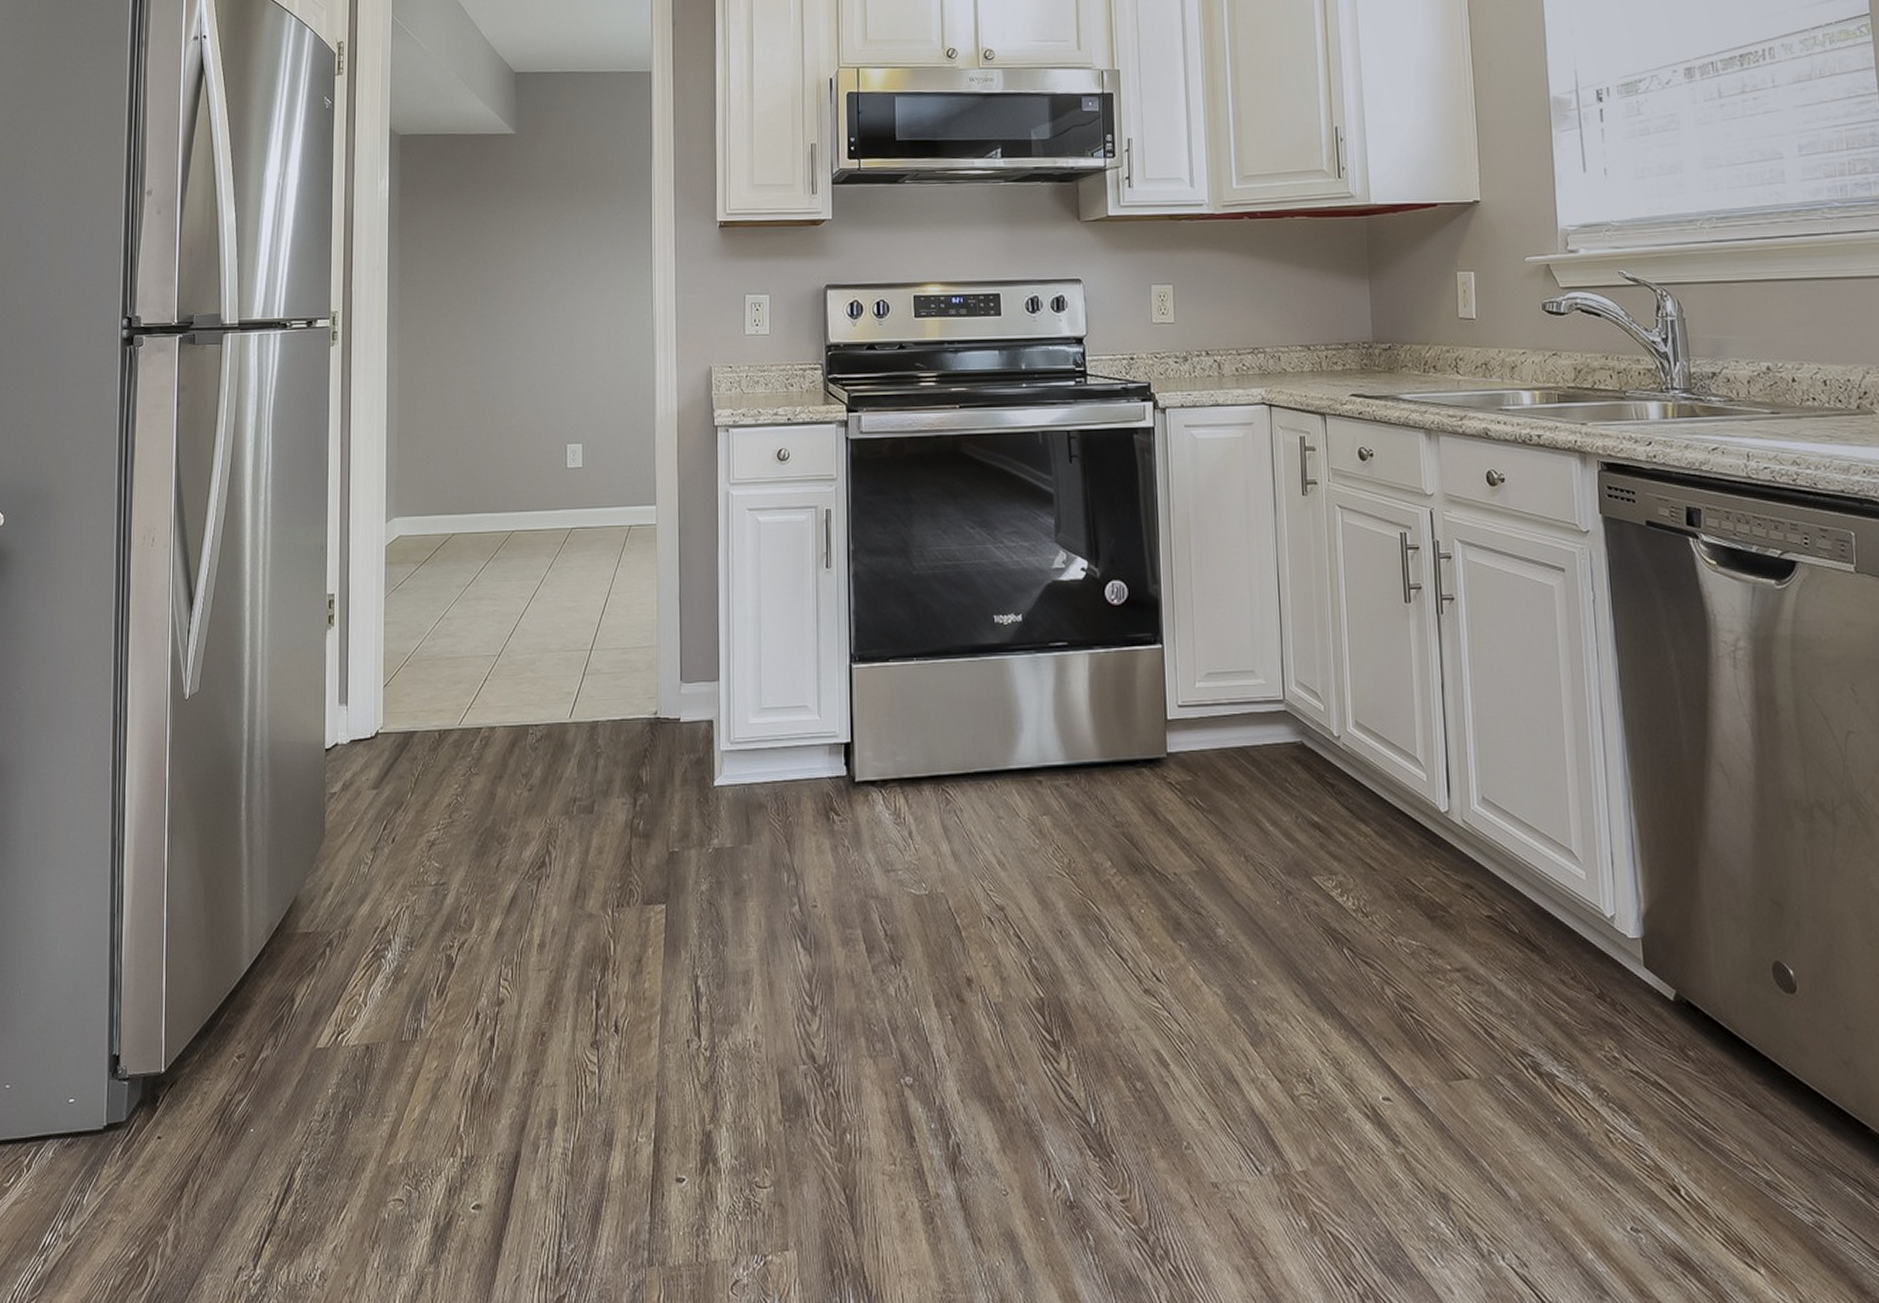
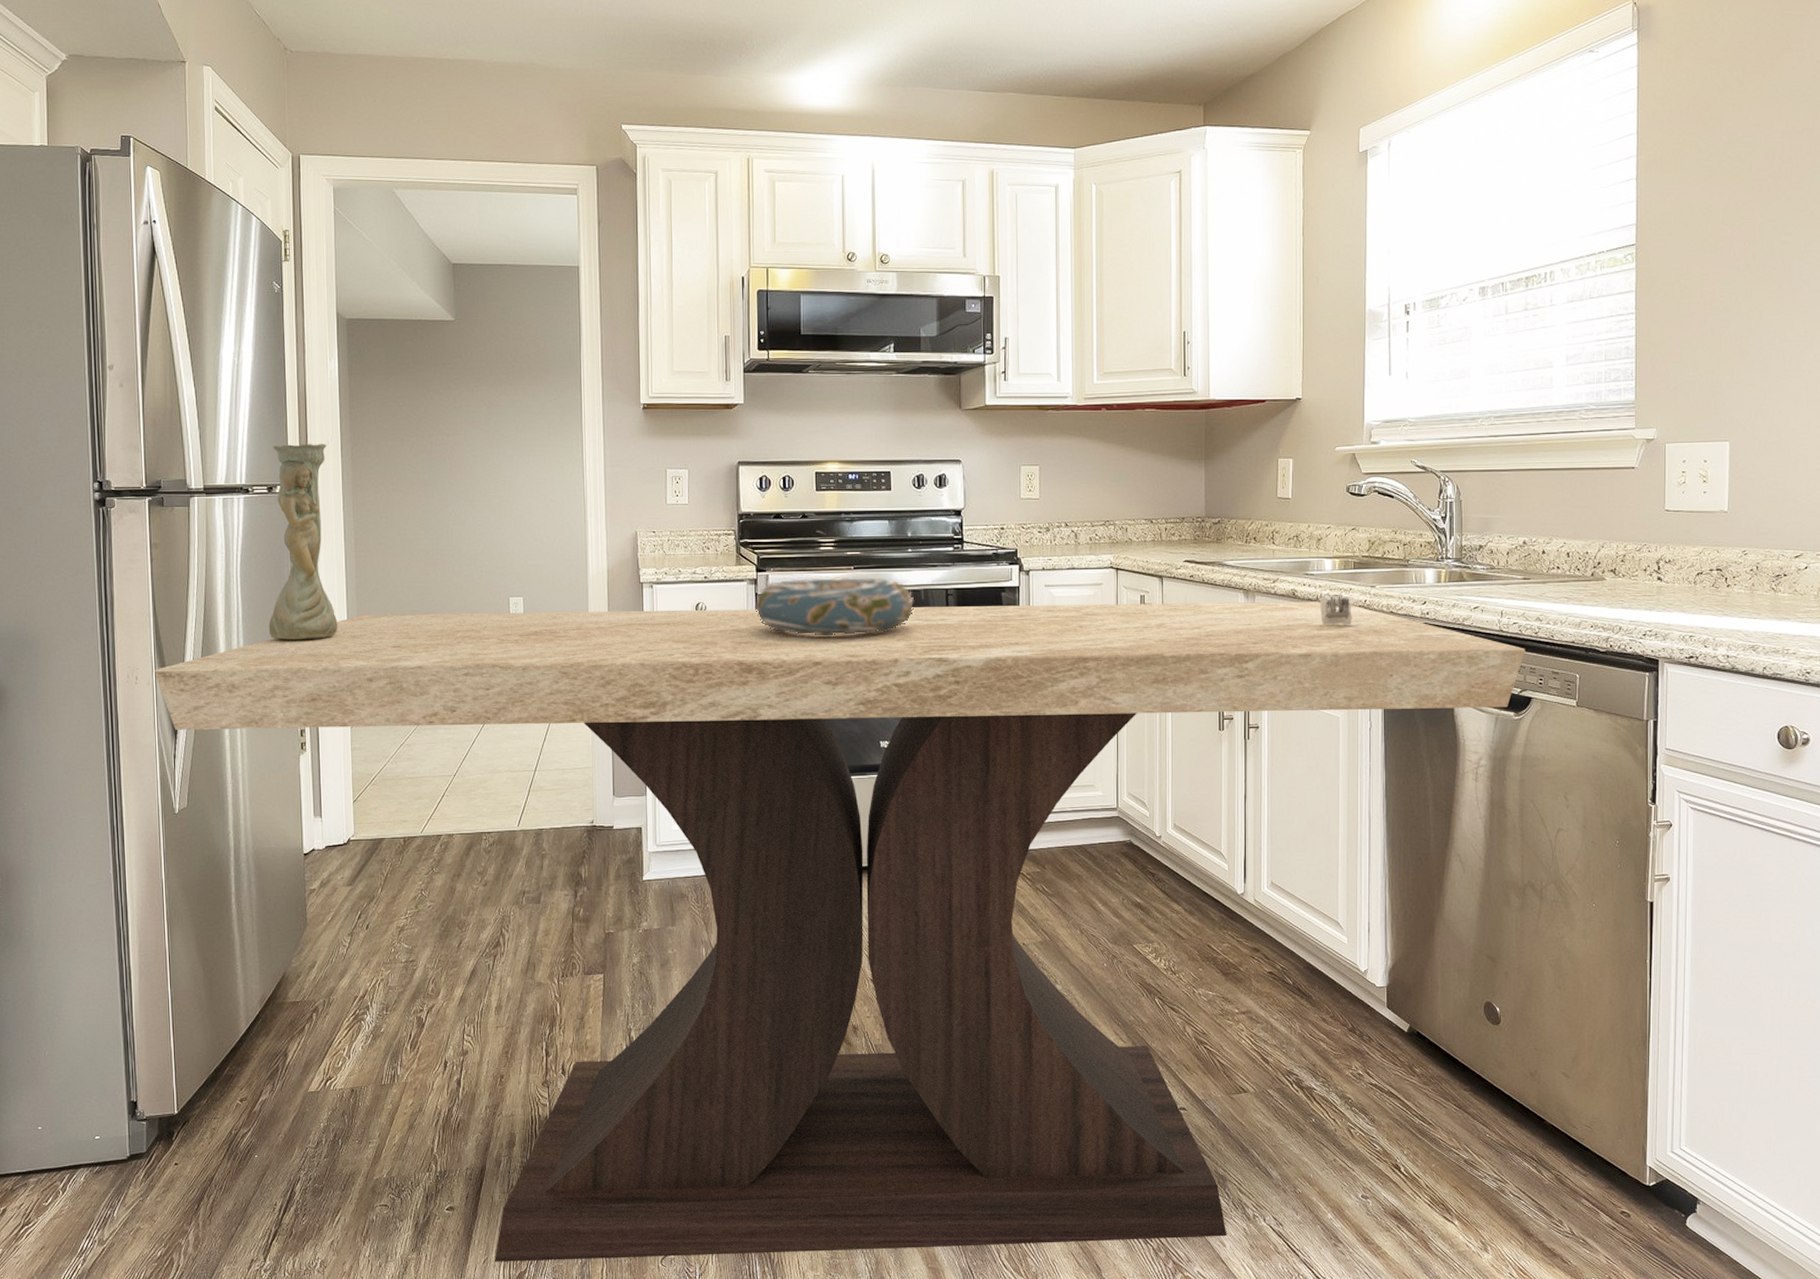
table: none [172,442,1783,1282] -> present [153,601,1526,1262]
vase: none [299,271,376,496] -> present [268,443,338,641]
decorative bowl: none [845,416,1032,488] -> present [755,576,915,636]
napkin holder: none [1520,430,1561,471] -> present [1320,591,1353,625]

